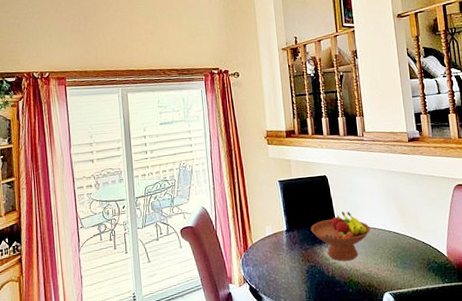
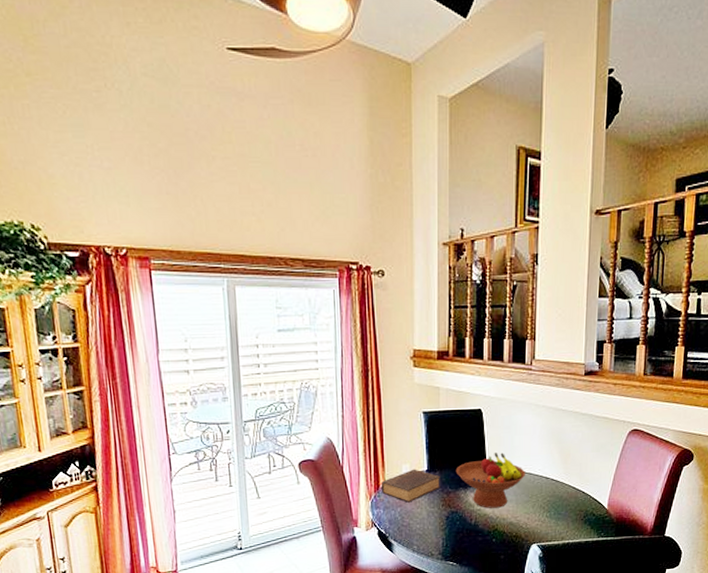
book: none [249,229,299,260] -> present [381,469,440,503]

